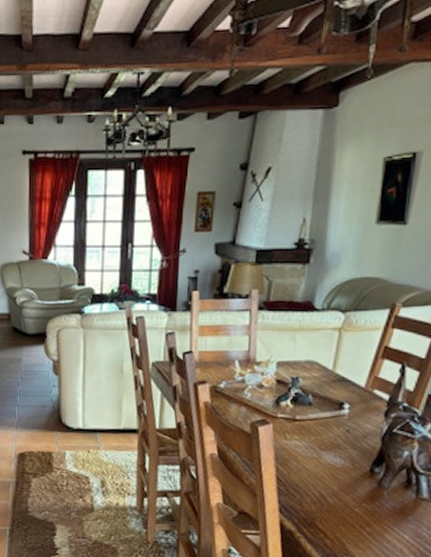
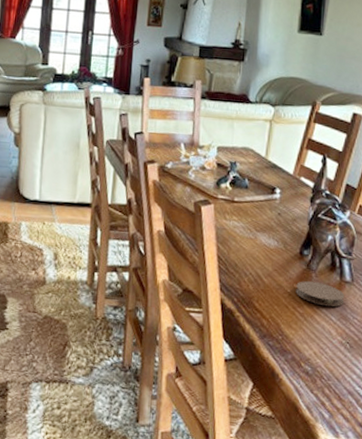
coaster: none [364,499,421,525] -> present [296,281,345,307]

